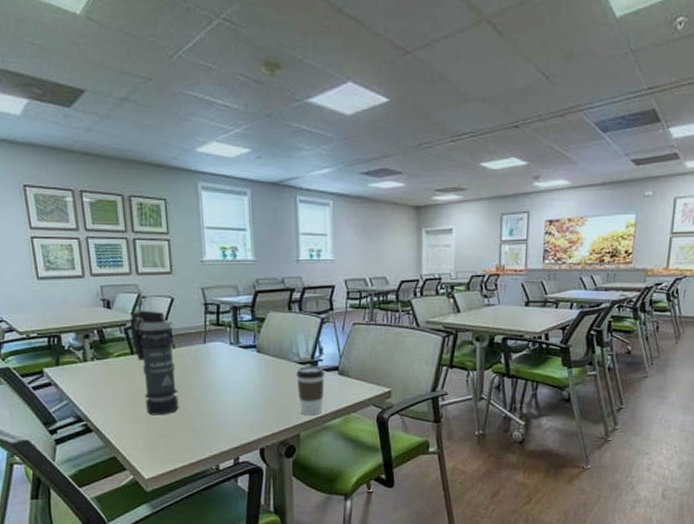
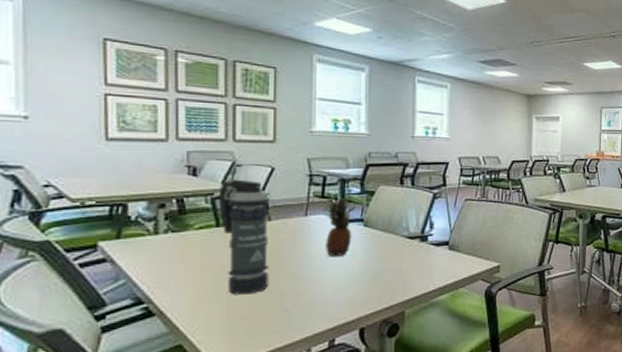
fruit: none [218,323,248,382] -> present [322,196,356,257]
coffee cup: present [296,366,325,415] -> none [404,241,434,292]

